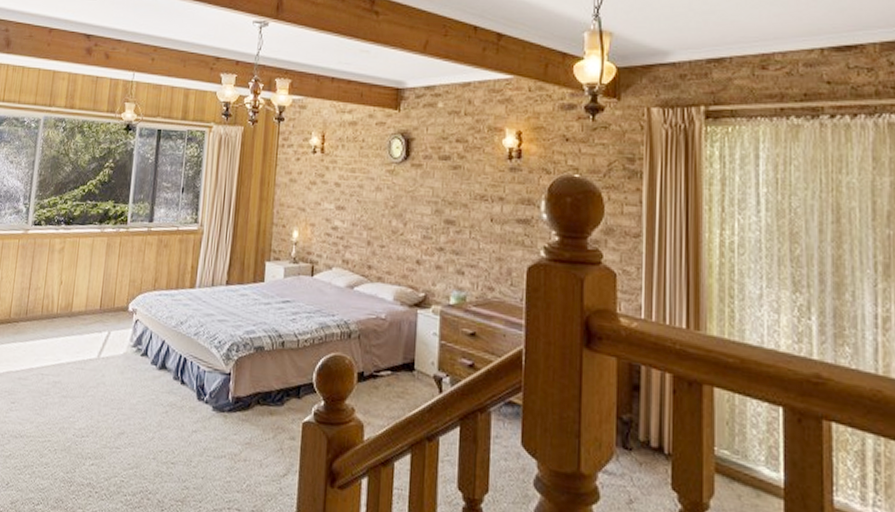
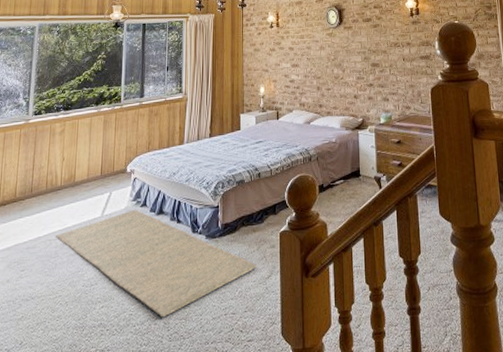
rug: none [48,357,273,494] -> present [56,209,258,318]

